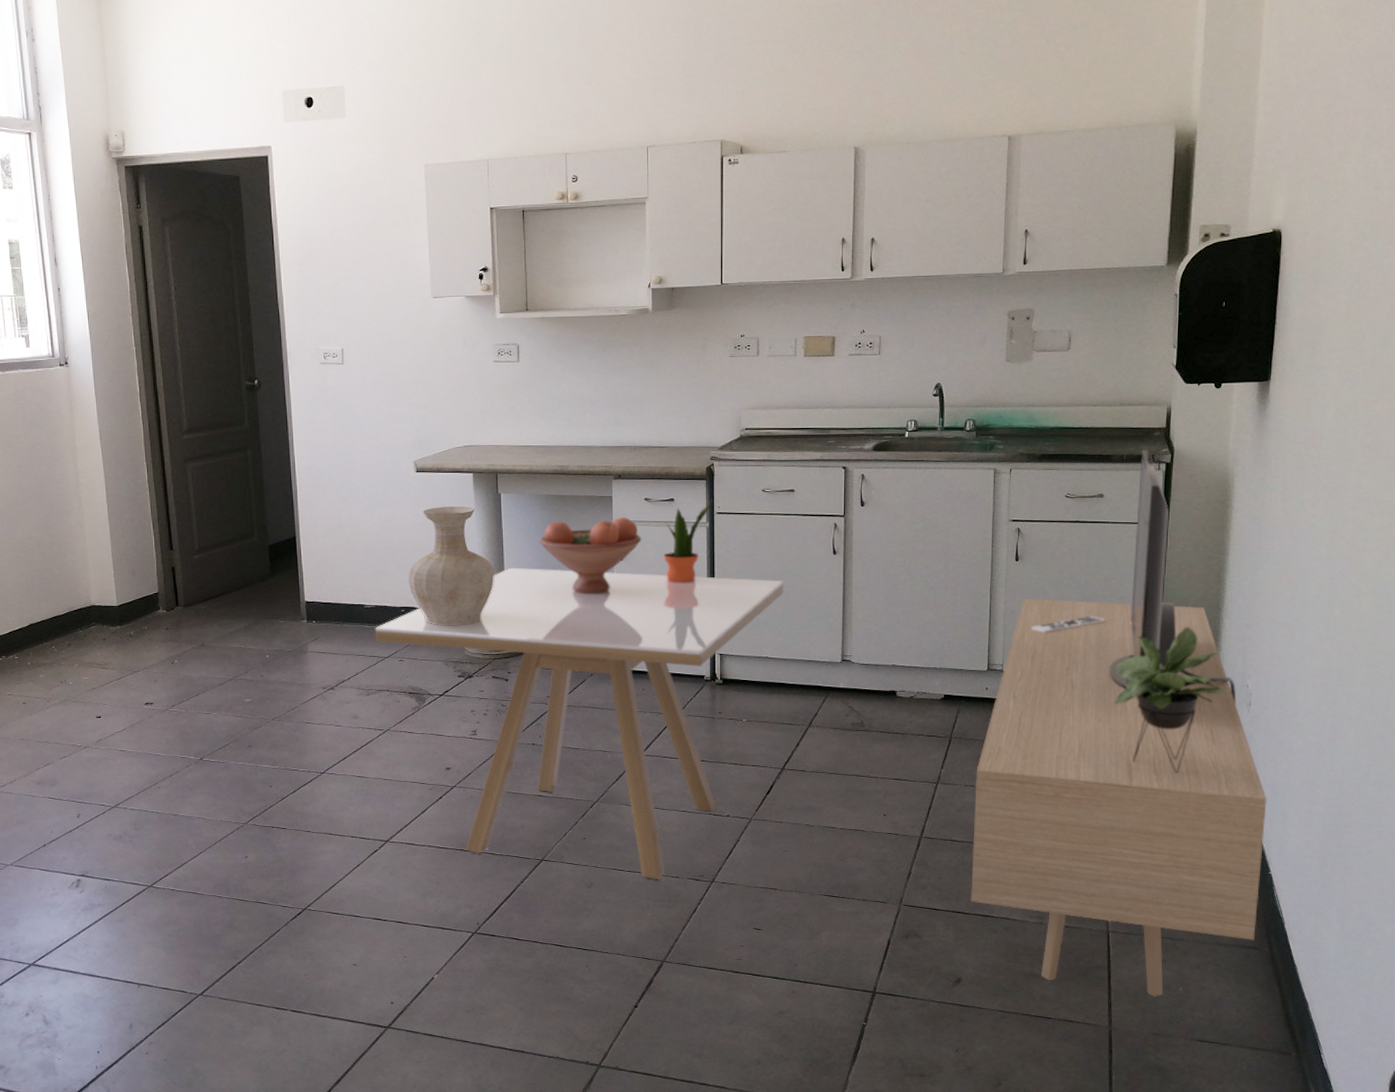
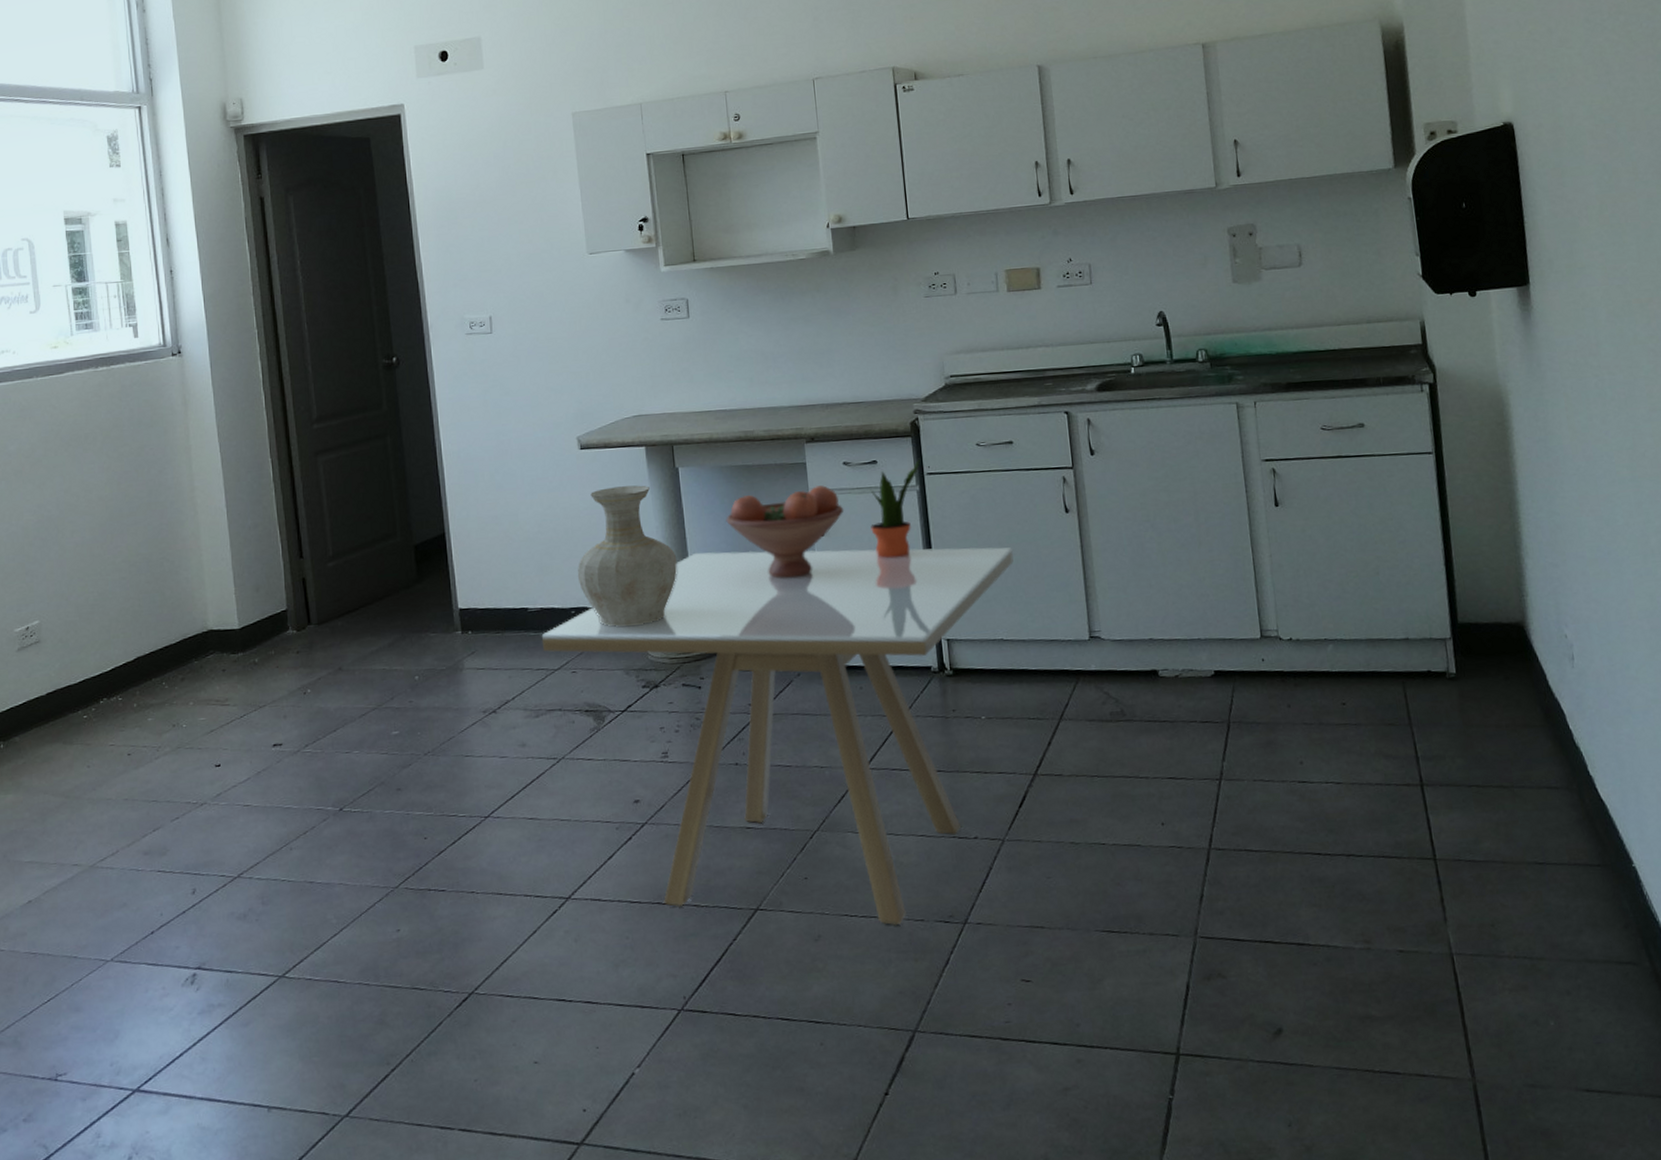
media console: present [971,449,1267,997] -> none [1264,370,1630,1036]

